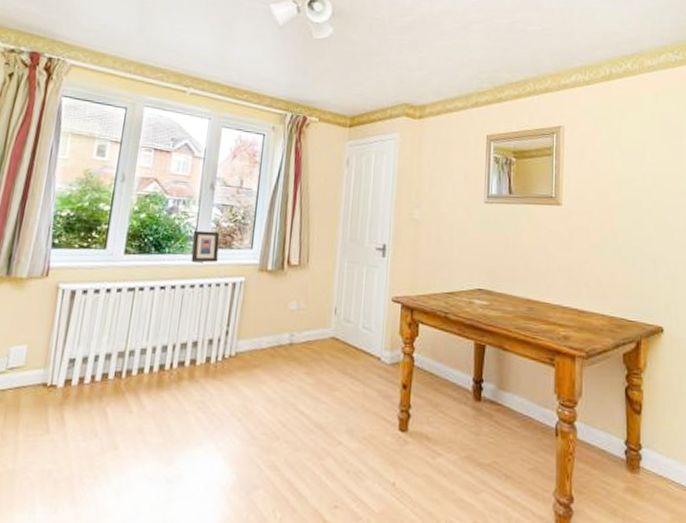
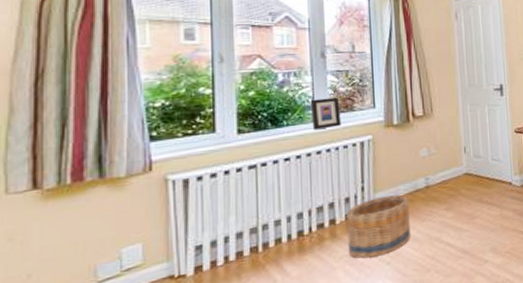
basket: none [202,345,271,410] -> present [345,195,410,258]

